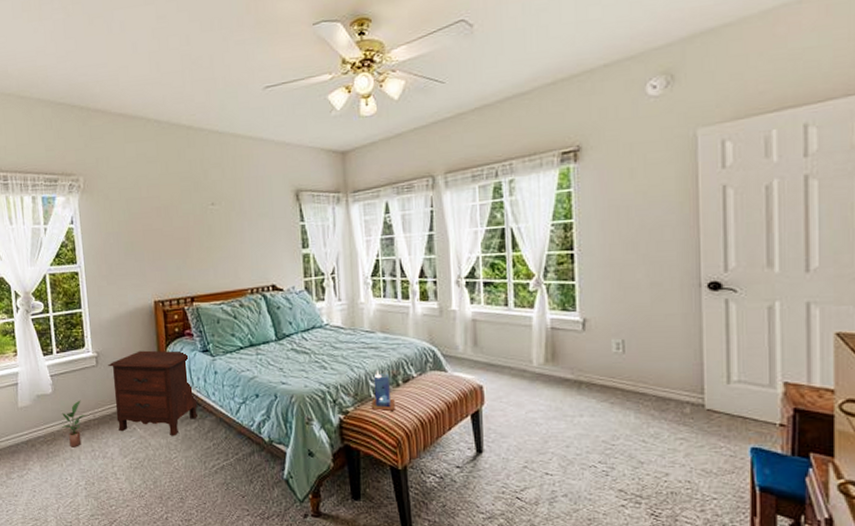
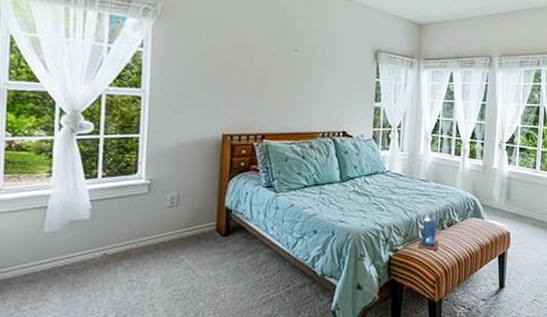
potted plant: present [61,400,86,448] -> none [95,228,128,277]
nightstand: present [108,350,198,435] -> none [161,181,255,267]

